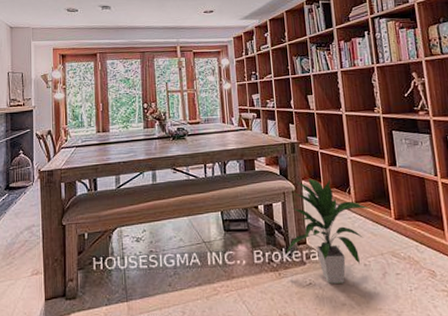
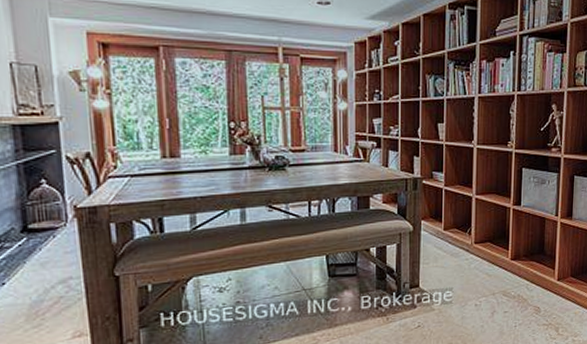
indoor plant: present [286,178,370,284] -> none [397,218,488,325]

